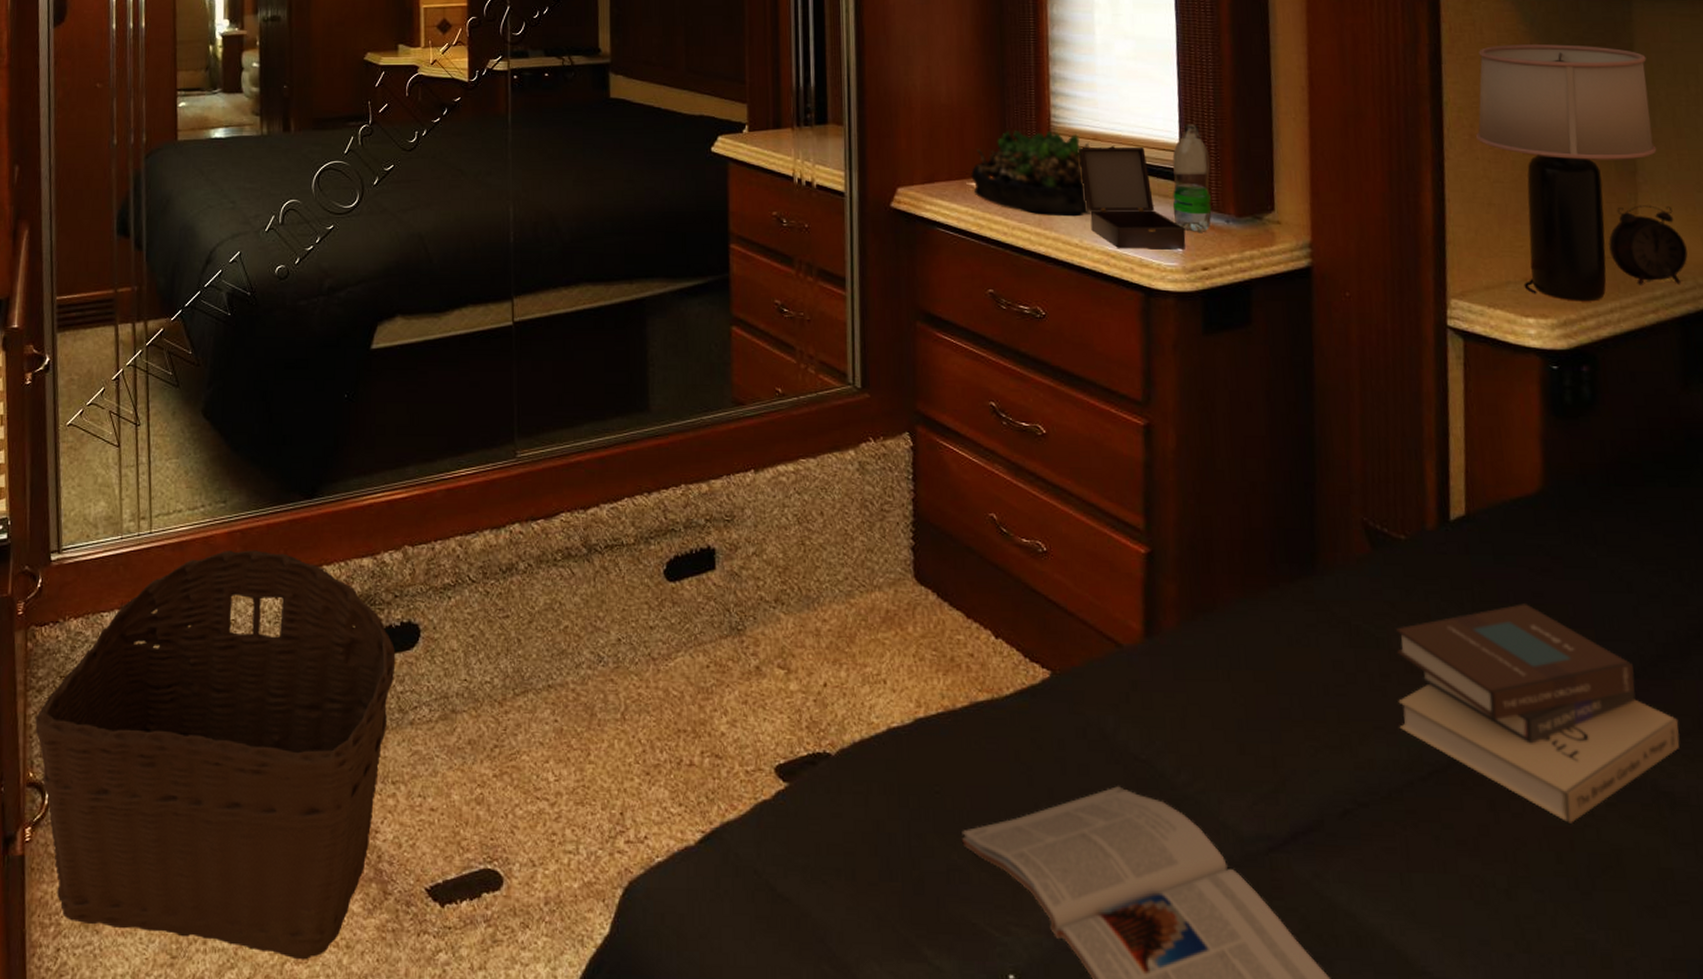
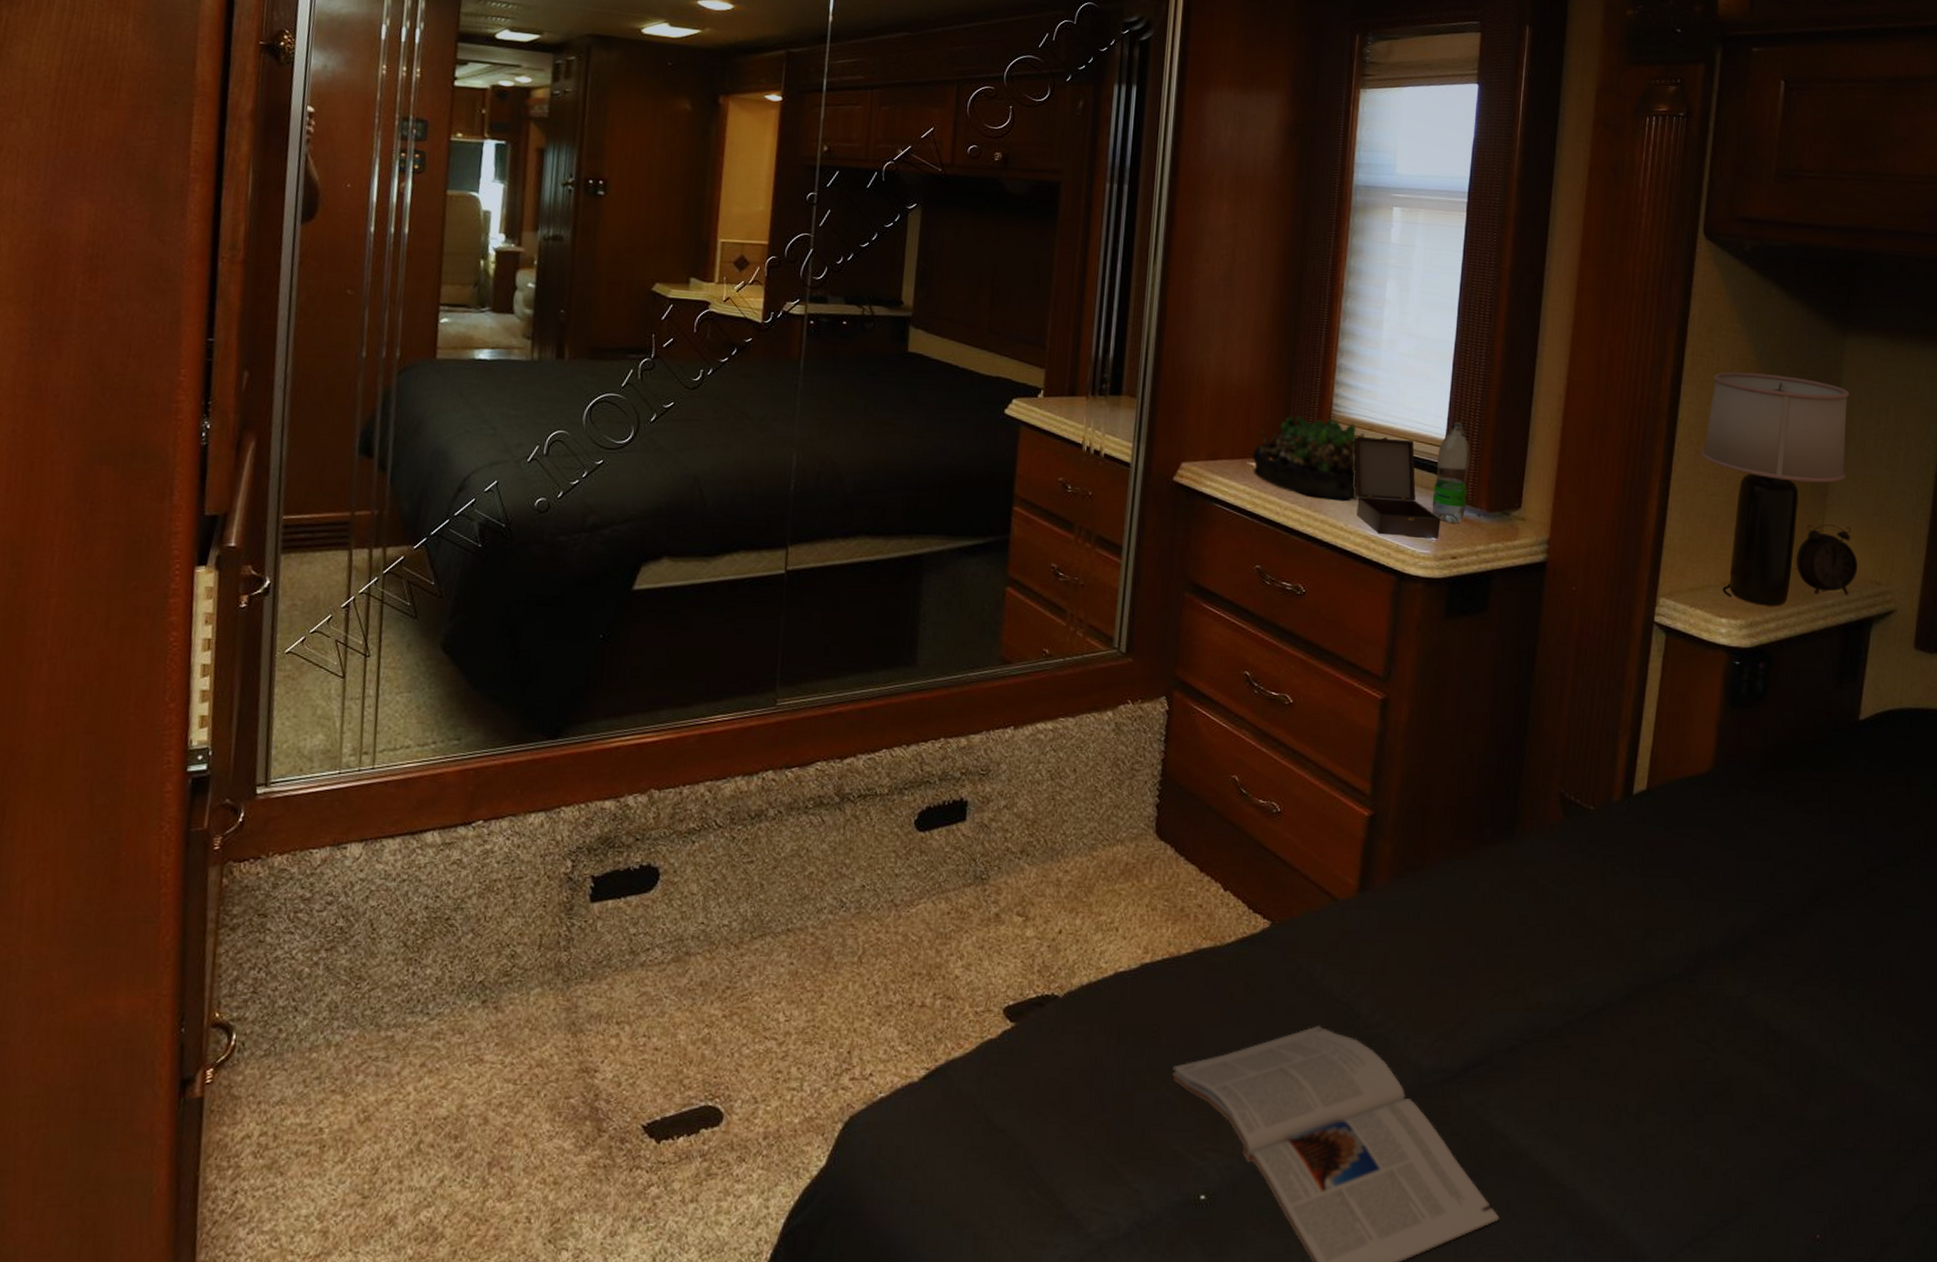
wicker basket: present [35,550,396,960] -> none [225,789,632,1197]
books: present [1396,604,1680,824] -> none [1567,868,1793,1057]

